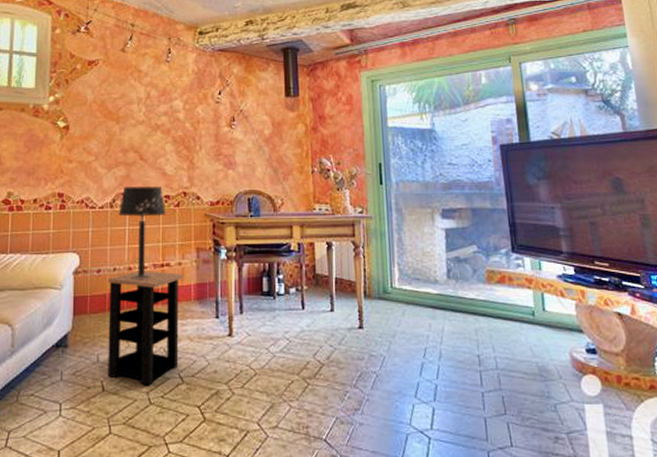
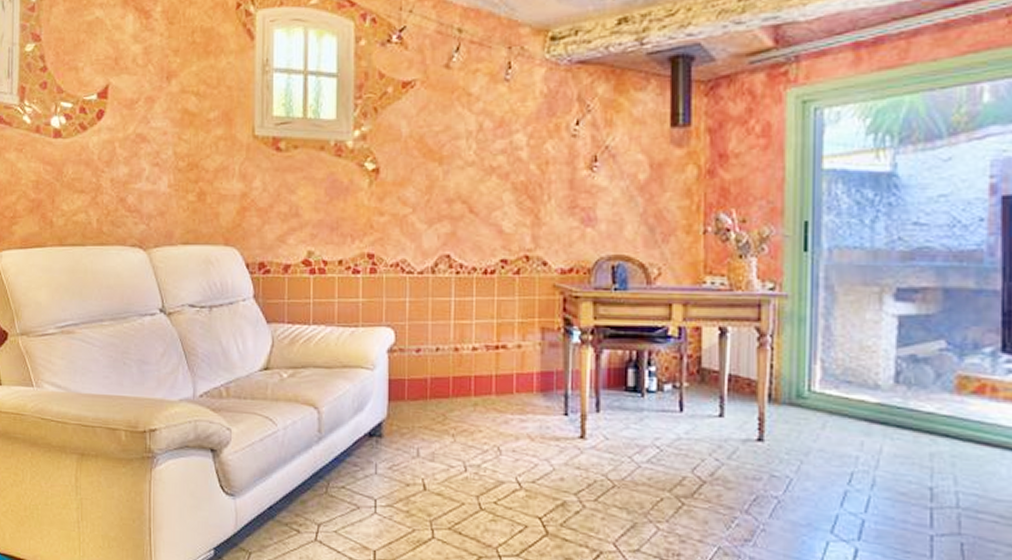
side table: present [108,271,185,386] -> none [429,352,526,489]
table lamp: present [118,187,165,280] -> none [441,247,502,364]

